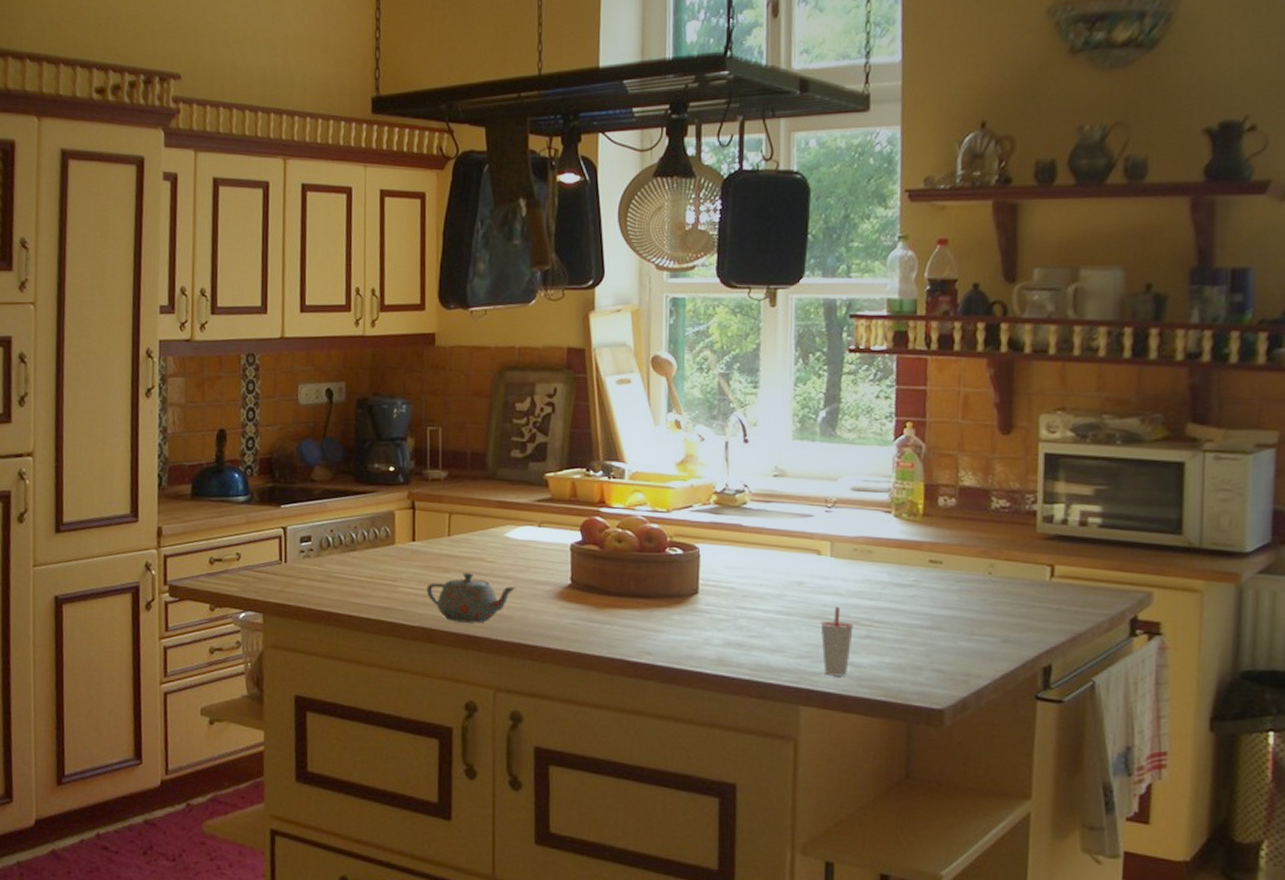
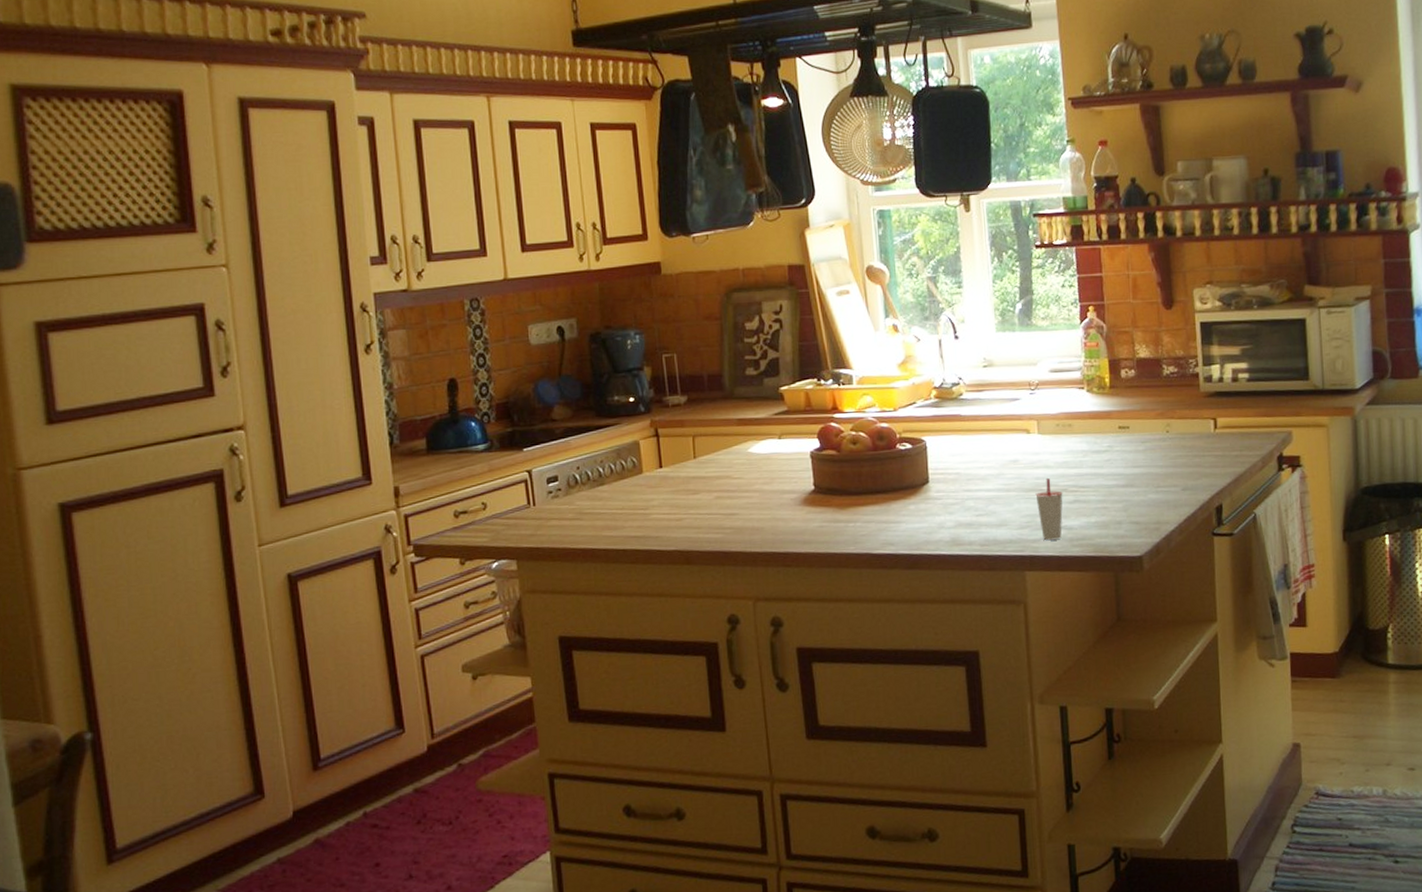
teapot: present [426,572,517,623] -> none [678,491,764,541]

